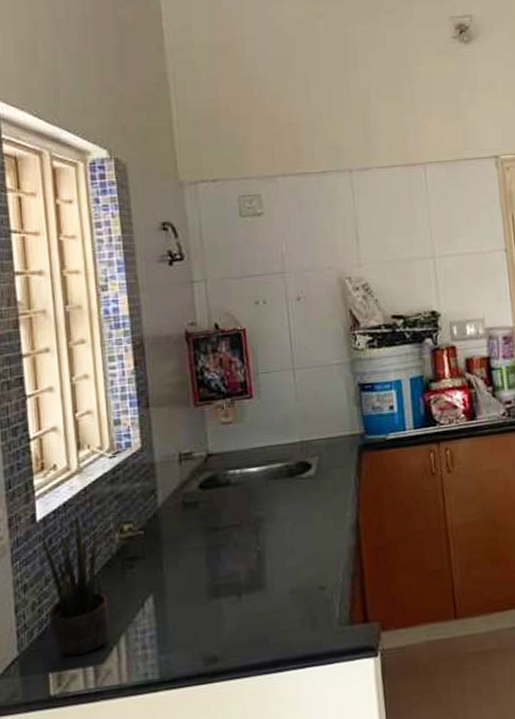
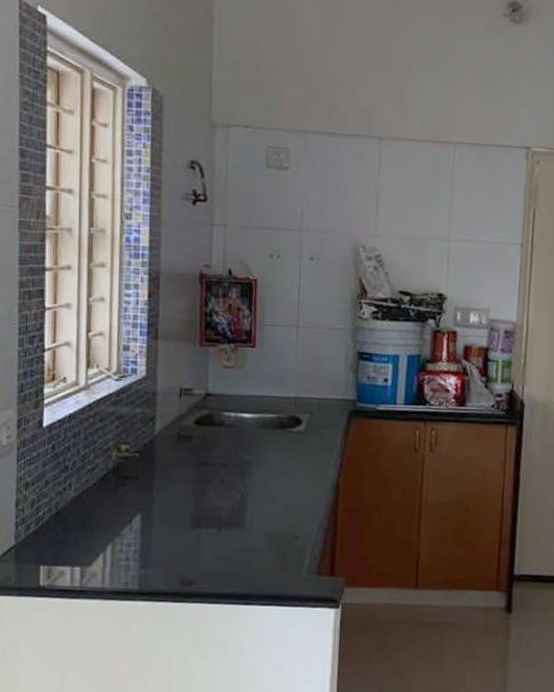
potted plant: present [40,516,109,656] -> none [44,429,100,555]

